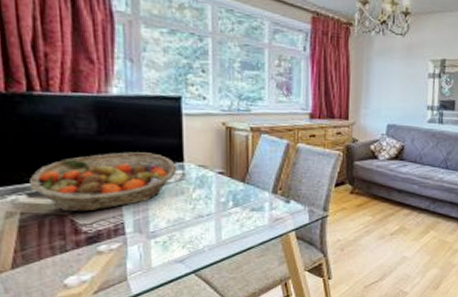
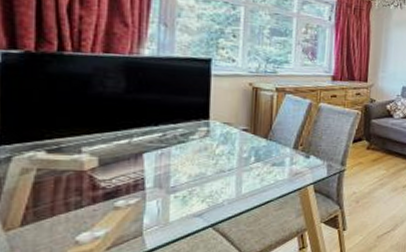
fruit basket: present [30,152,177,212] -> none [51,109,202,168]

